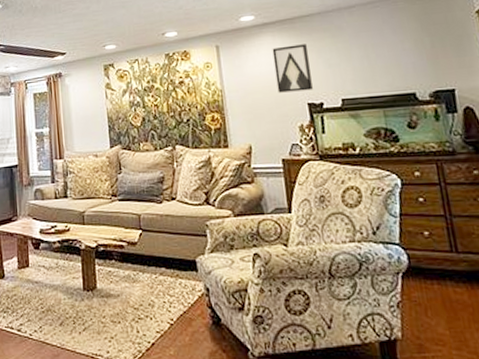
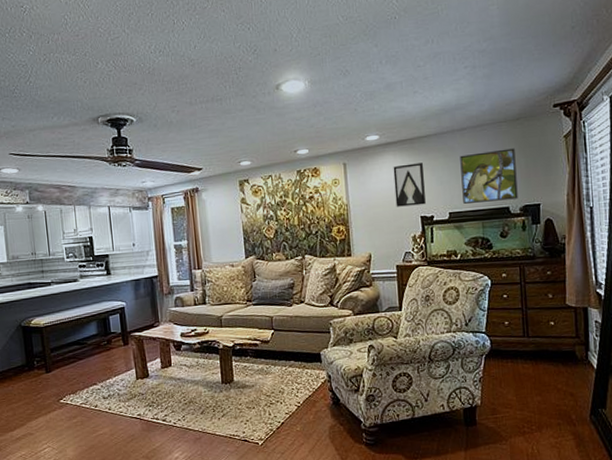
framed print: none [349,26,426,89] -> present [460,148,518,204]

